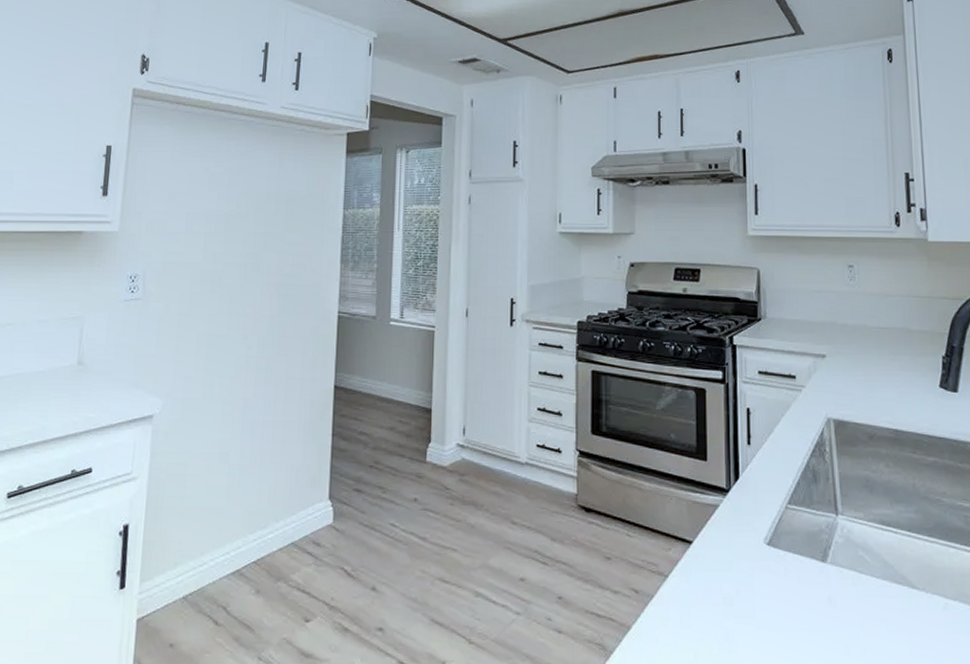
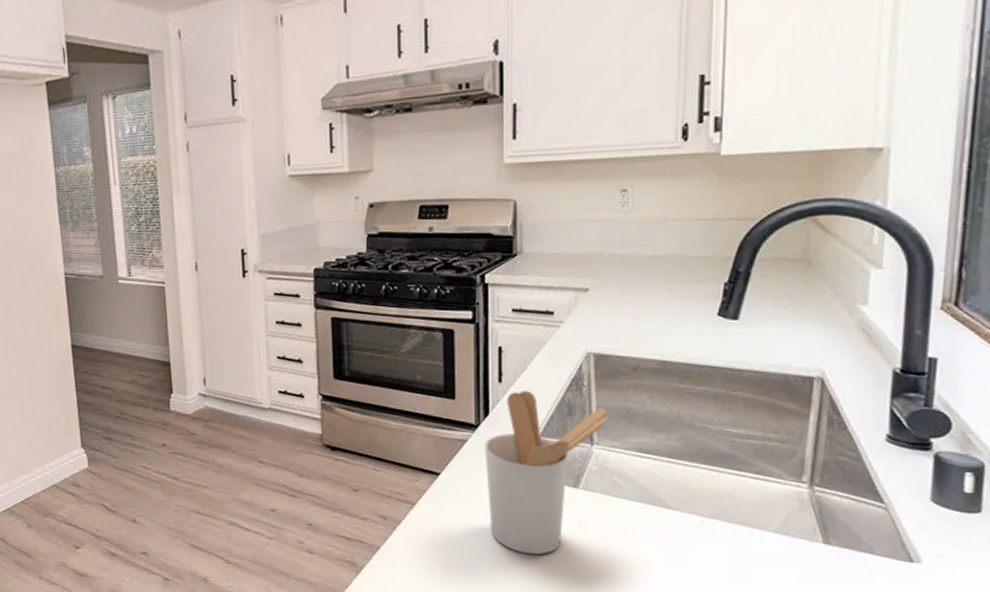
utensil holder: none [735,454,850,640] -> present [484,390,608,555]

